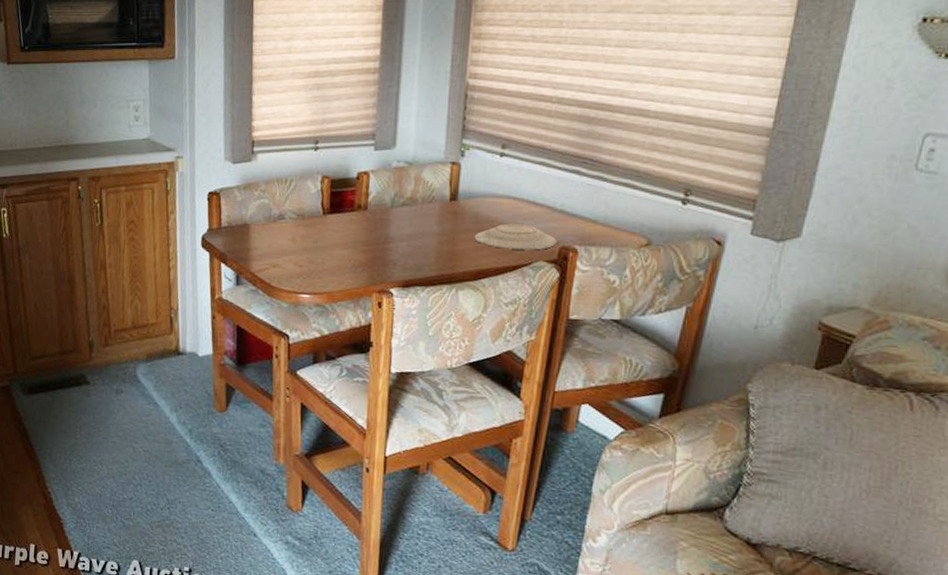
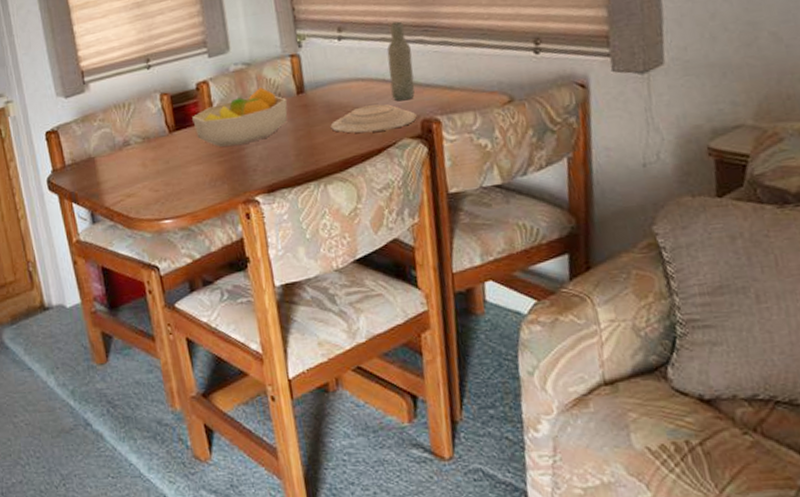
fruit bowl: none [347,188,440,239] -> present [192,87,288,147]
bottle: none [538,149,567,226] -> present [386,21,415,101]

